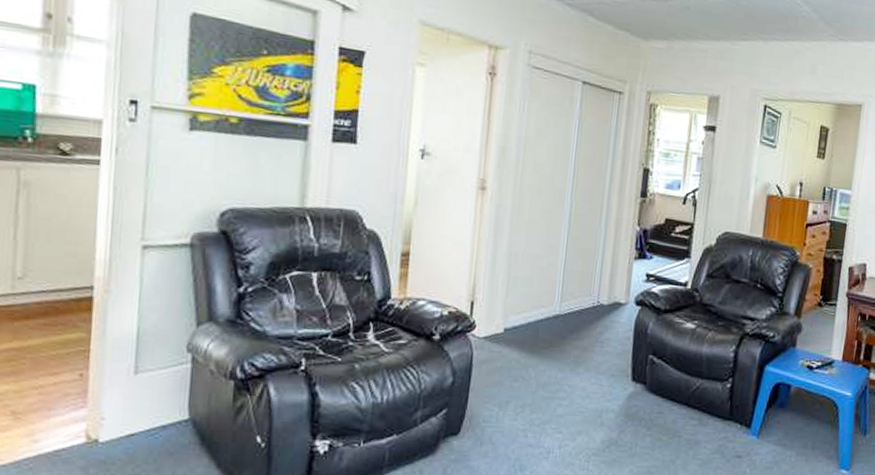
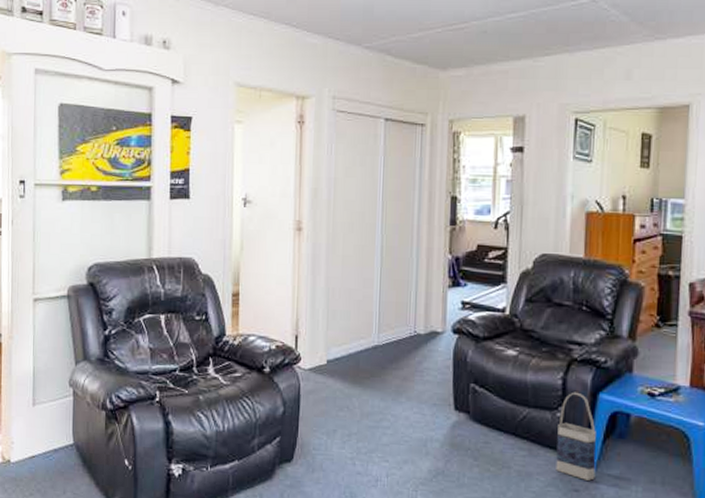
bag: none [722,364,761,447] -> present [556,392,596,481]

